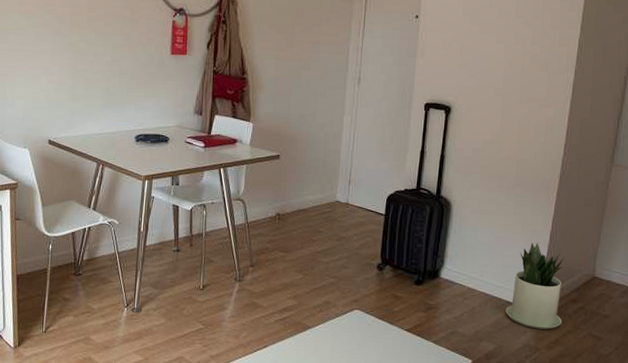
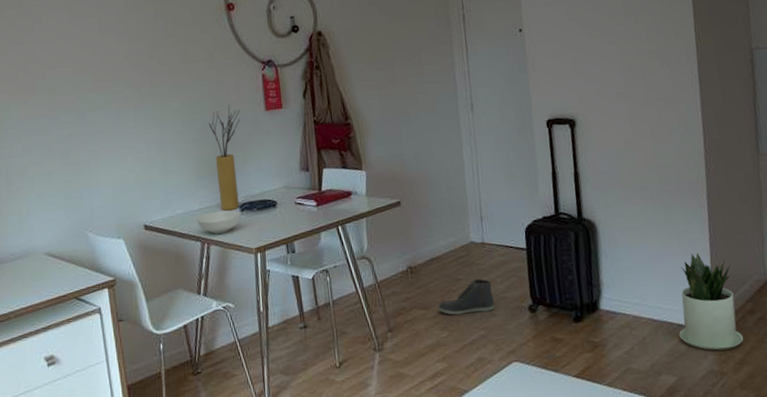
bowl: none [95,138,136,158] -> present [196,210,241,234]
vase: none [117,44,148,139] -> present [208,105,241,211]
sneaker: none [297,234,349,263] -> present [438,279,495,315]

